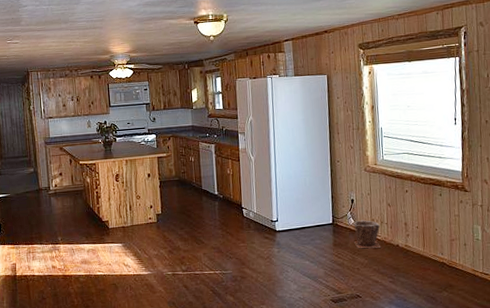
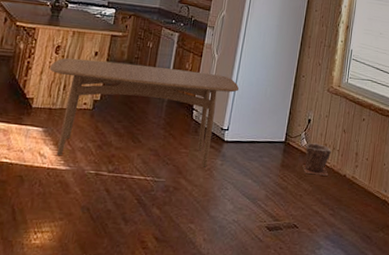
dining table: none [114,174,280,264] -> present [49,57,239,166]

